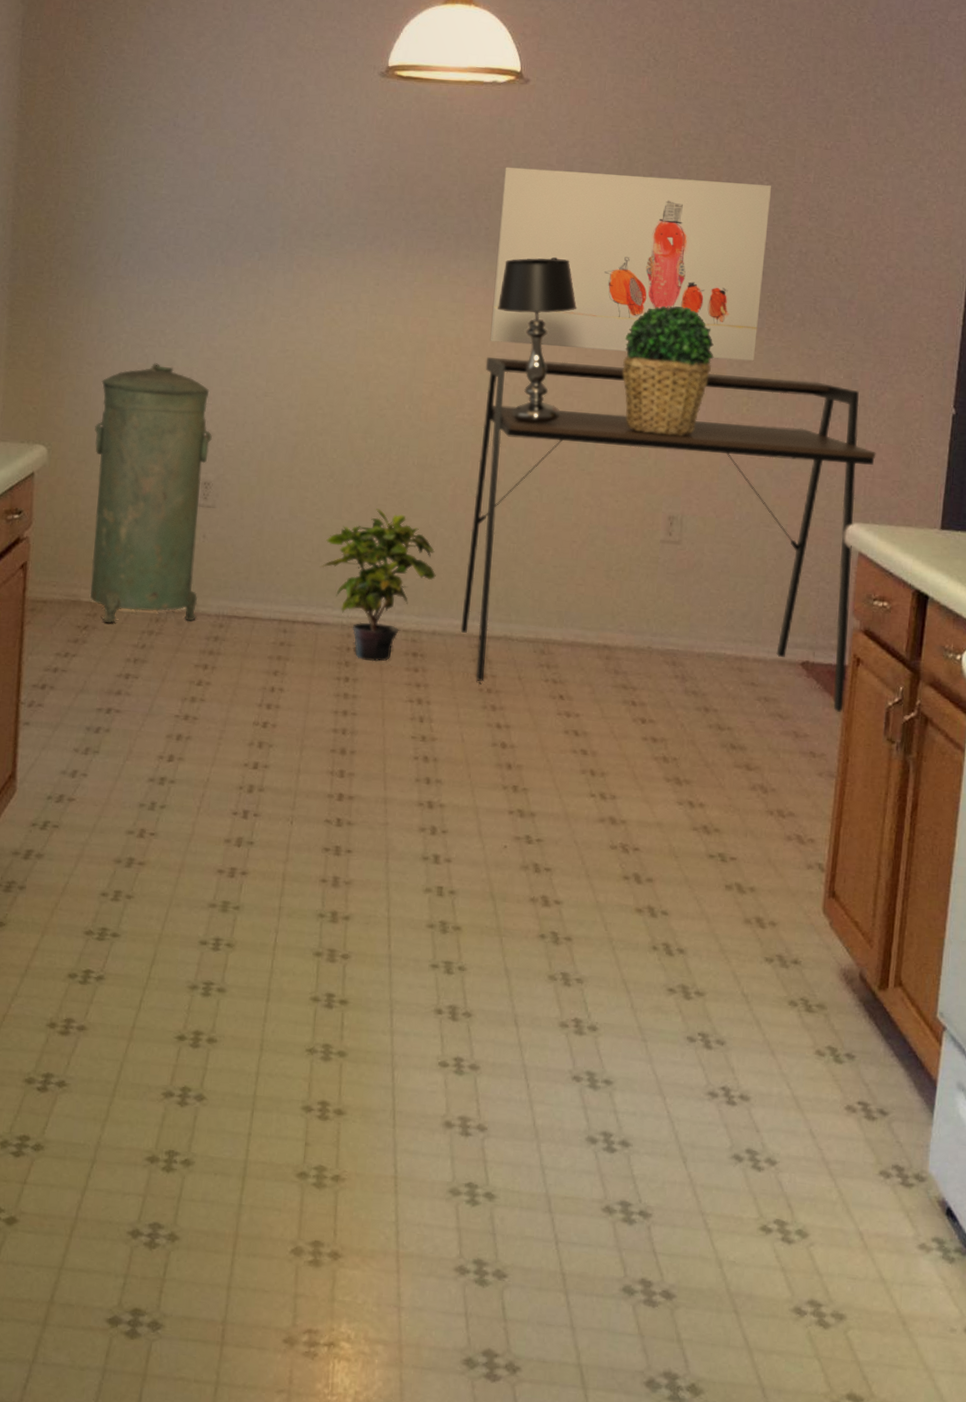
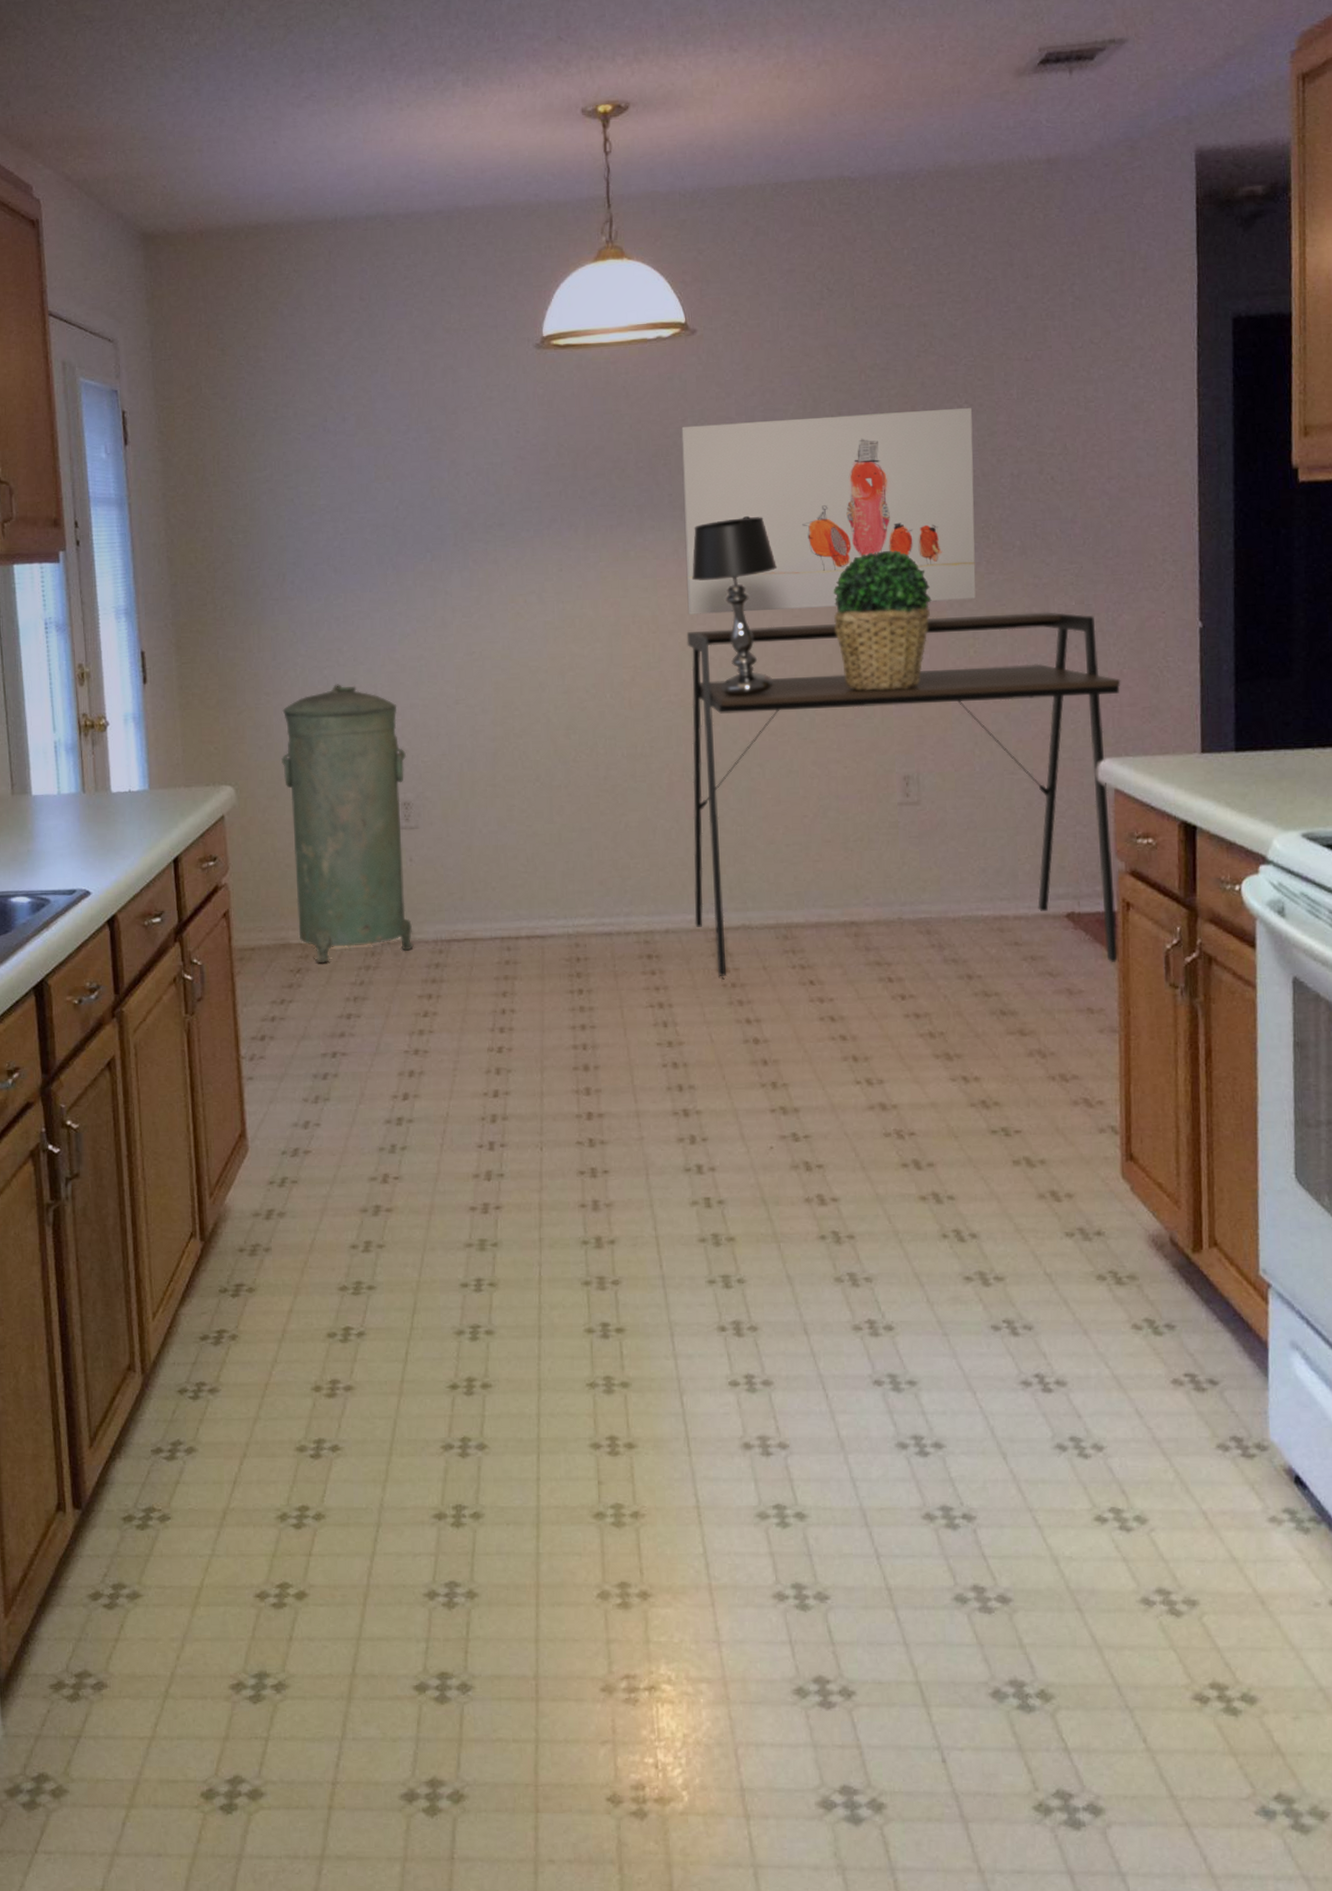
potted plant: present [320,509,436,662] -> none [537,807,662,970]

